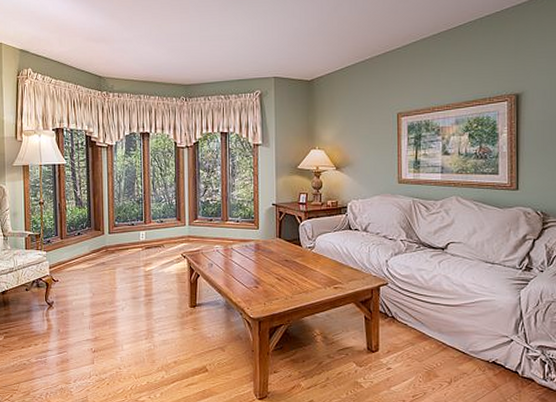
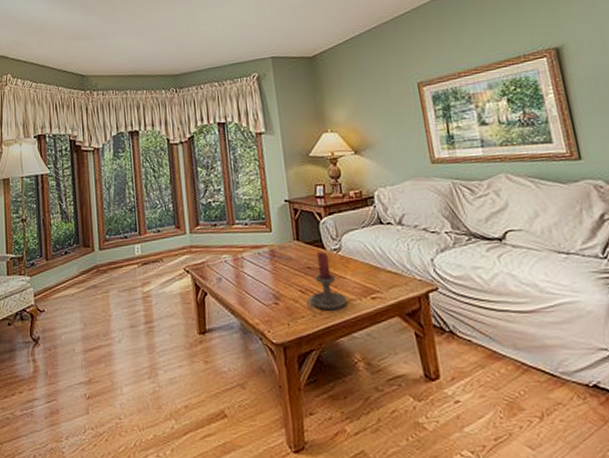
candle holder: none [281,249,314,295] -> present [306,252,347,311]

